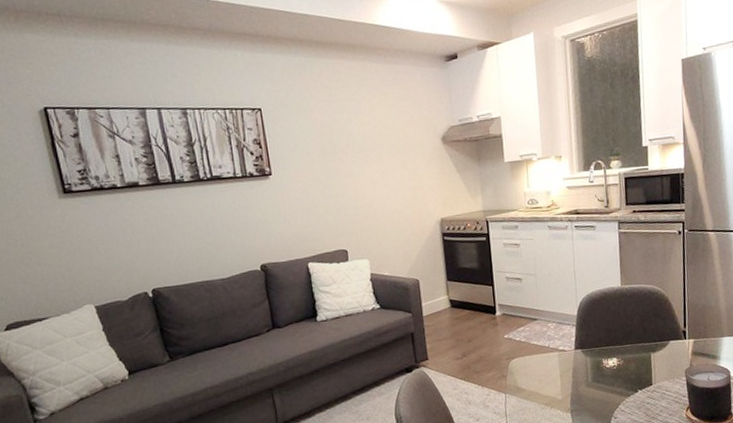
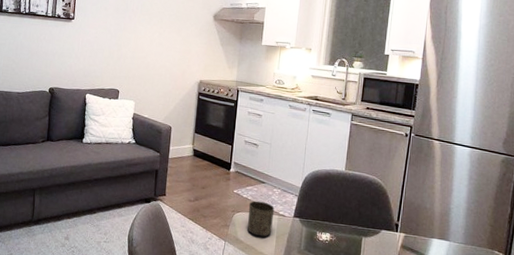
cup: none [523,340,554,380] -> present [247,201,275,237]

